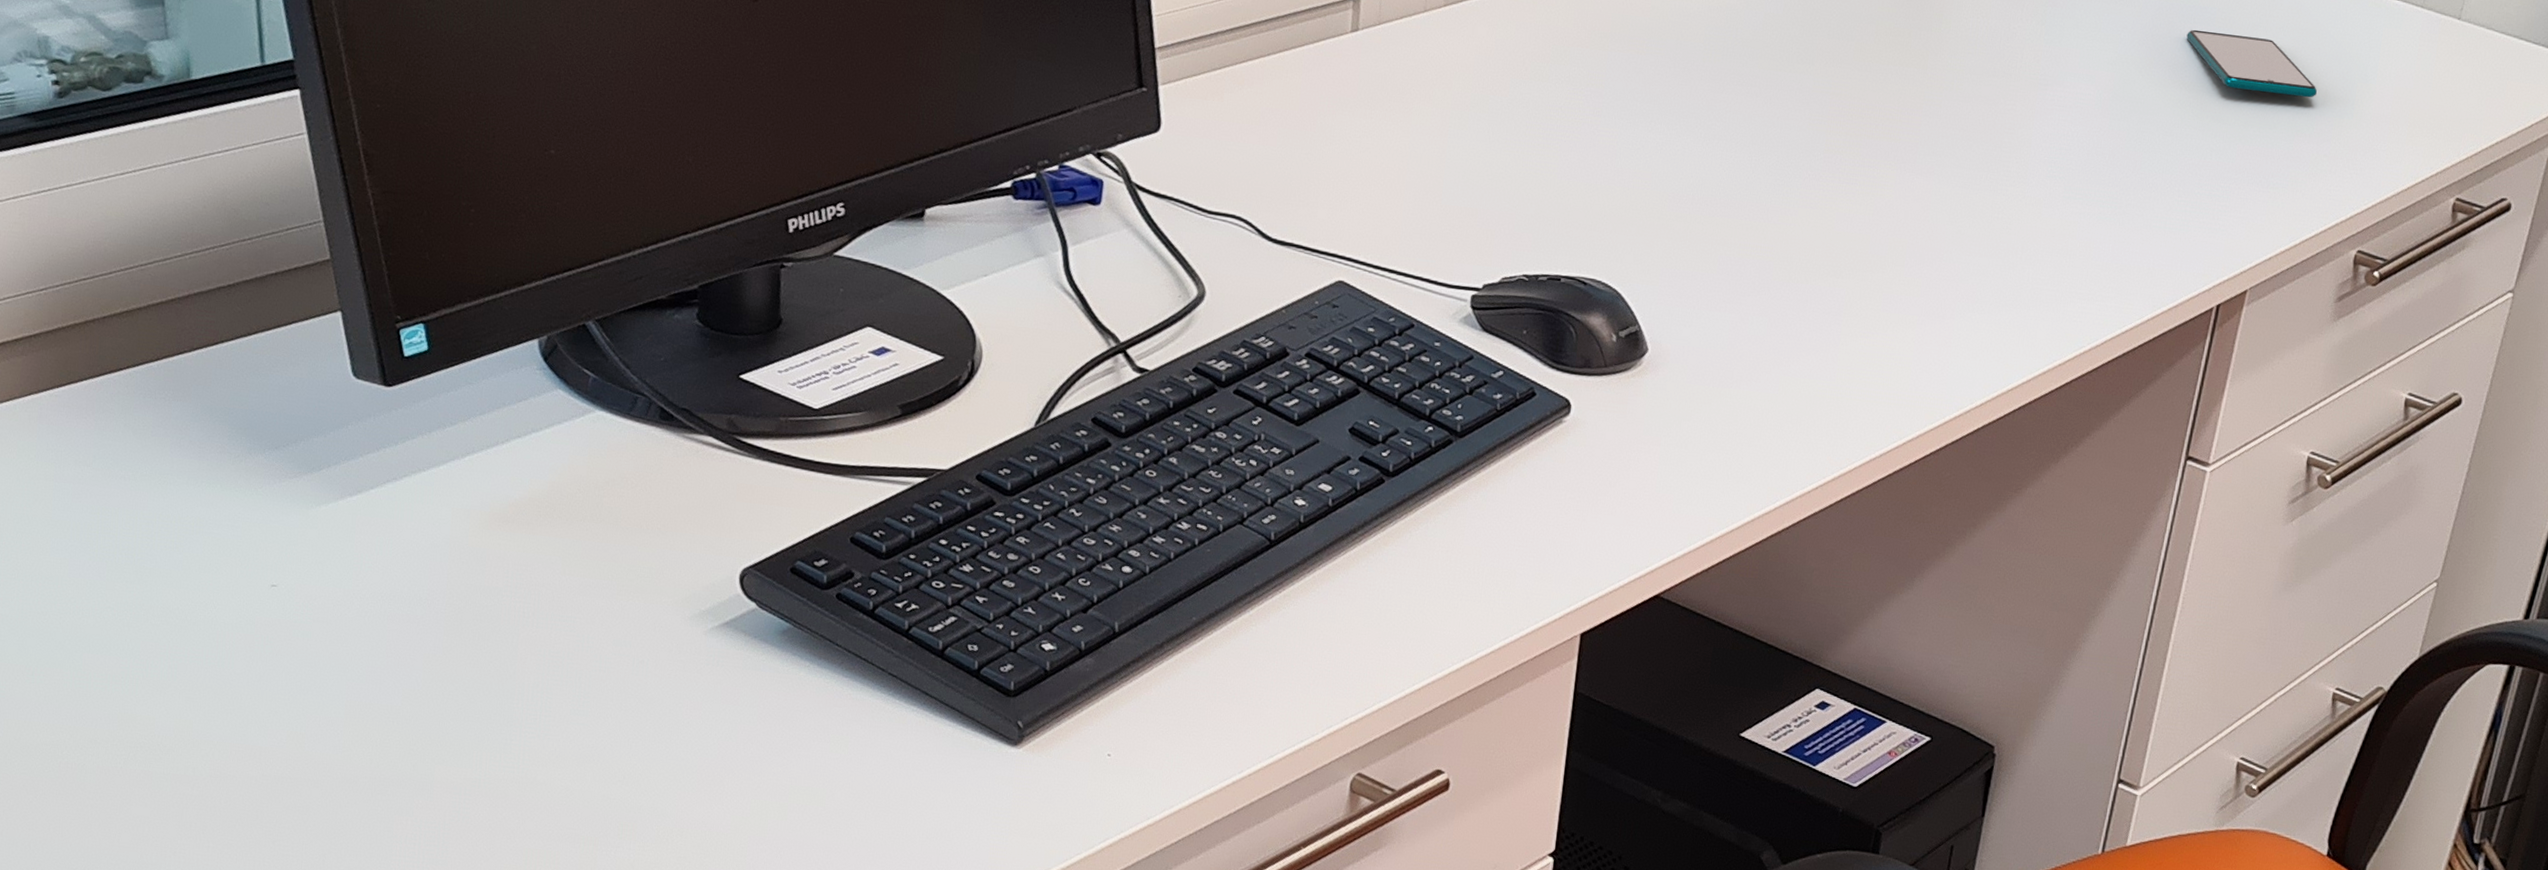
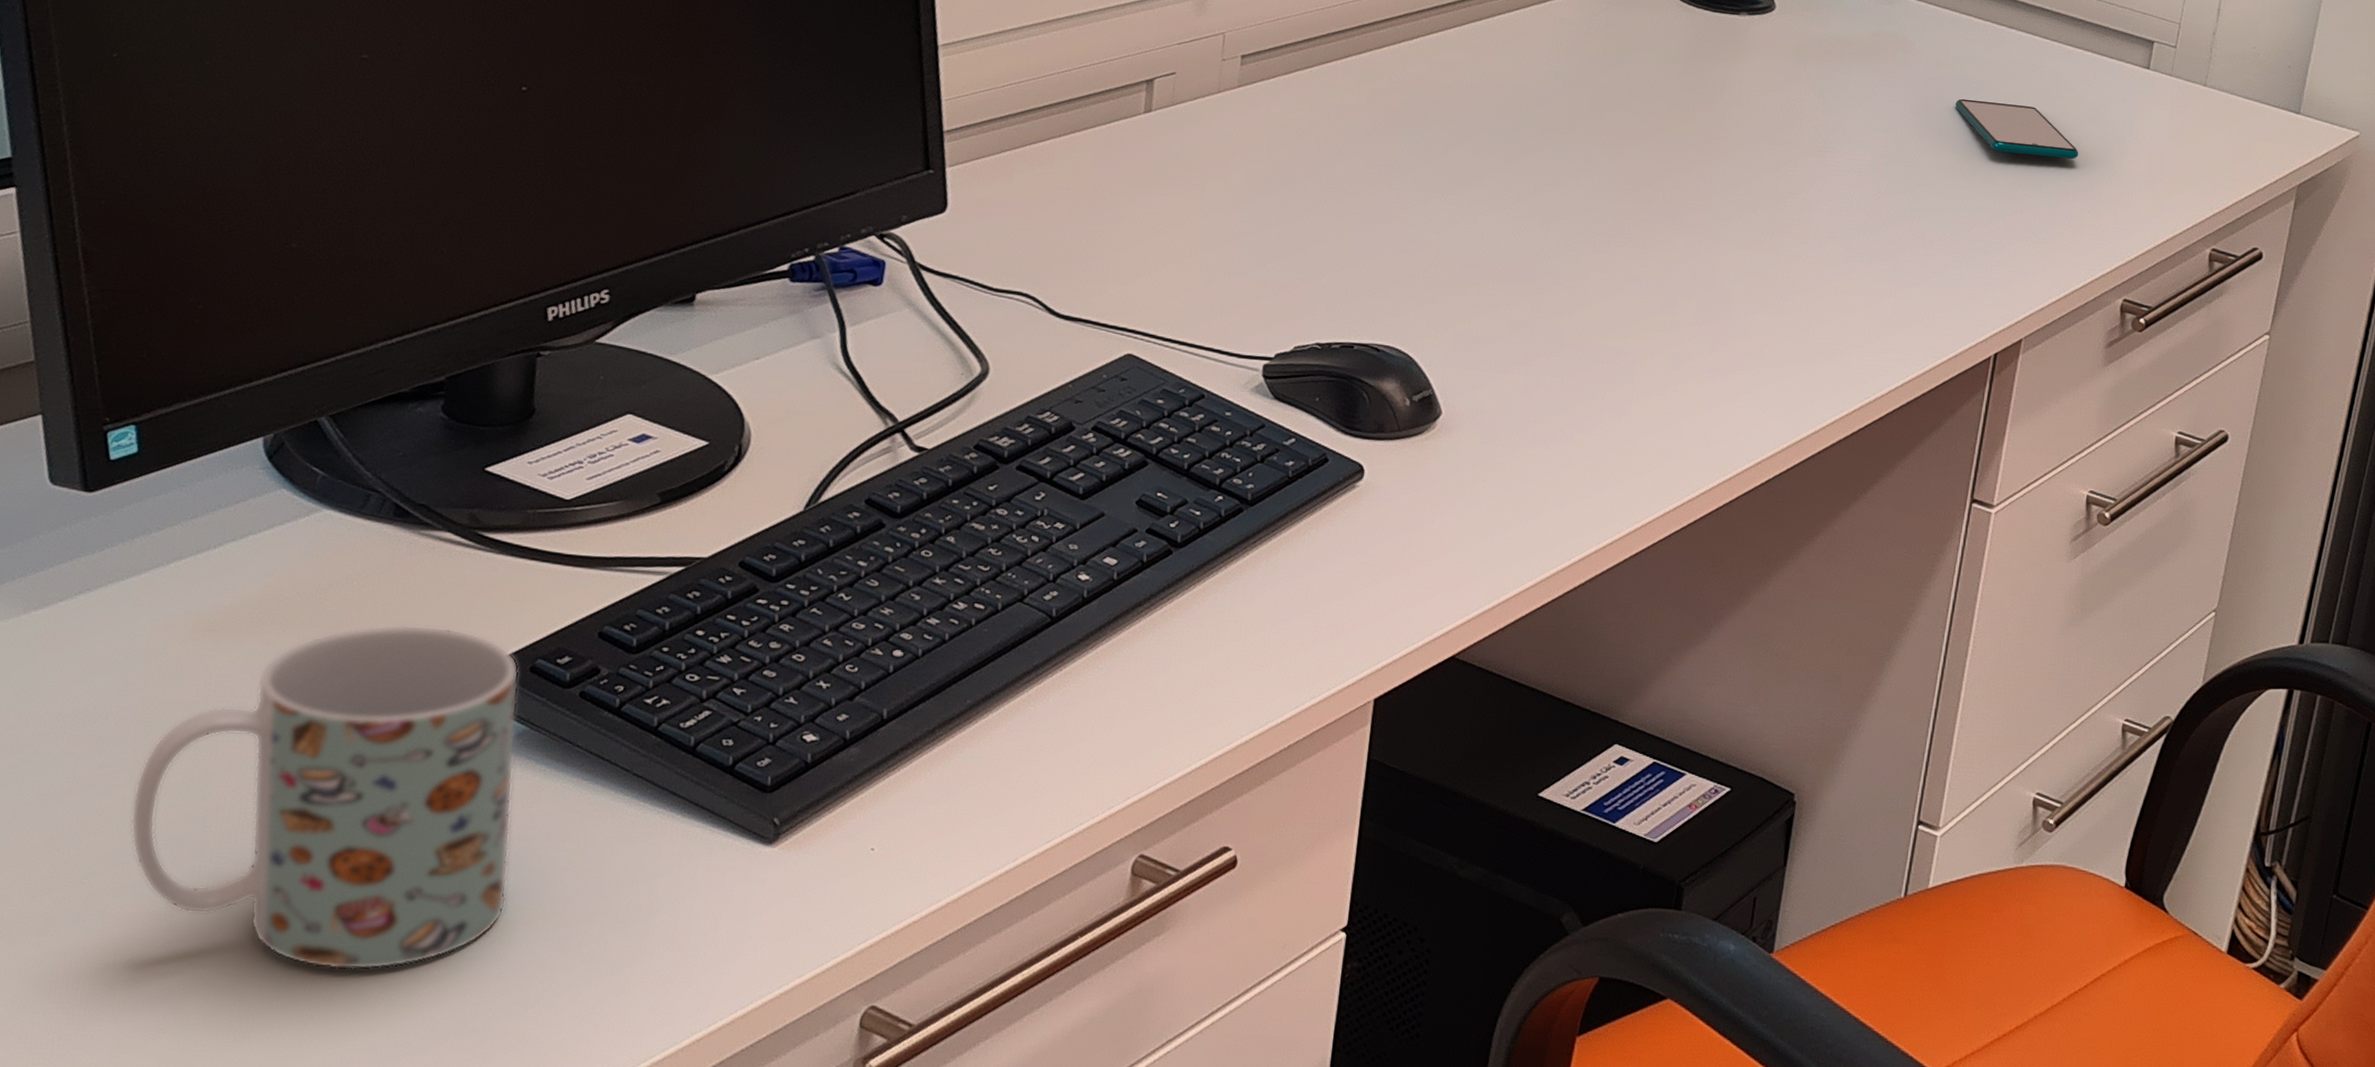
mug: none [448,522,782,842] -> present [130,624,520,971]

